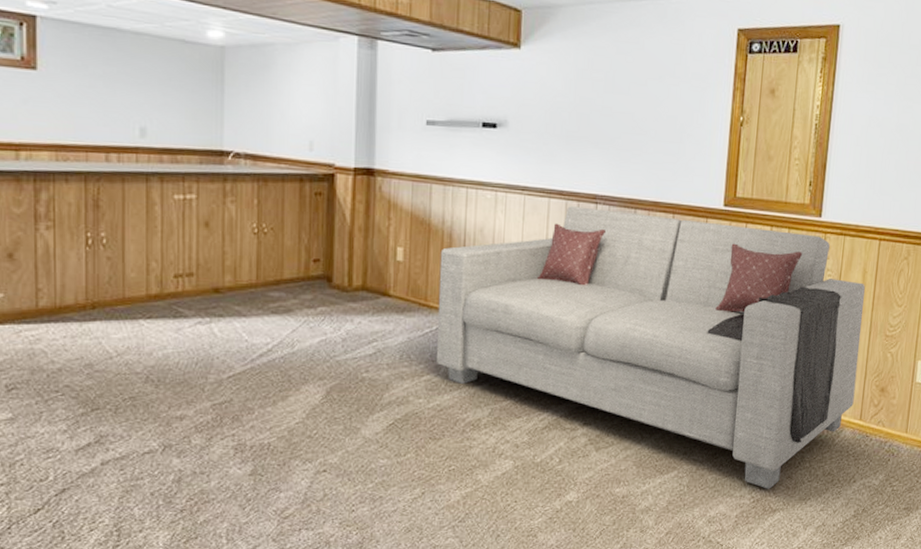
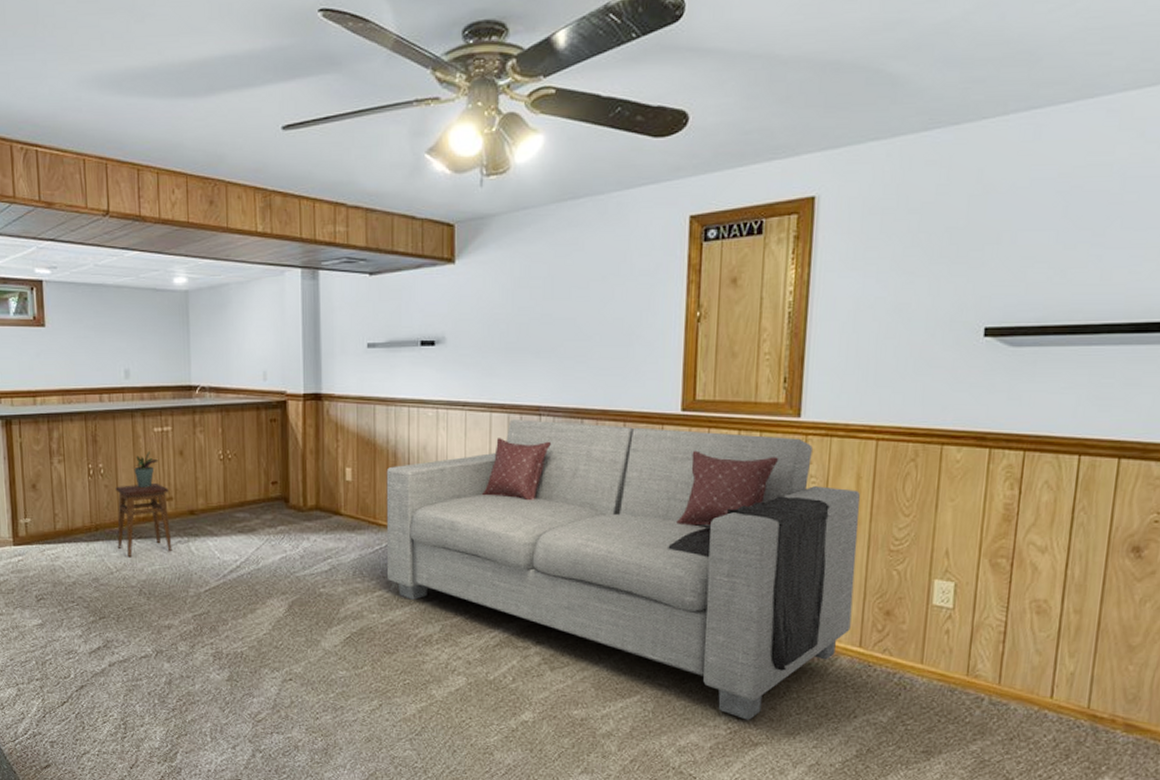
stool: none [119,256,190,340] -> present [115,482,172,558]
potted plant: none [146,221,178,261] -> present [134,452,158,488]

